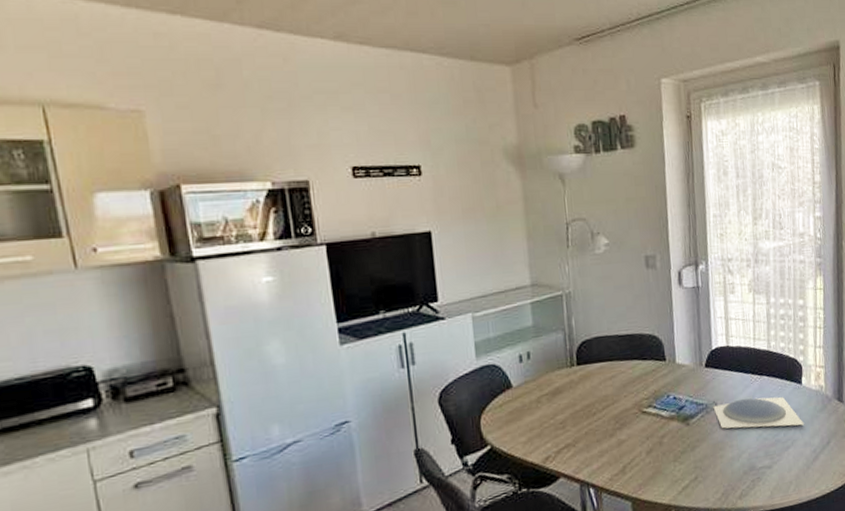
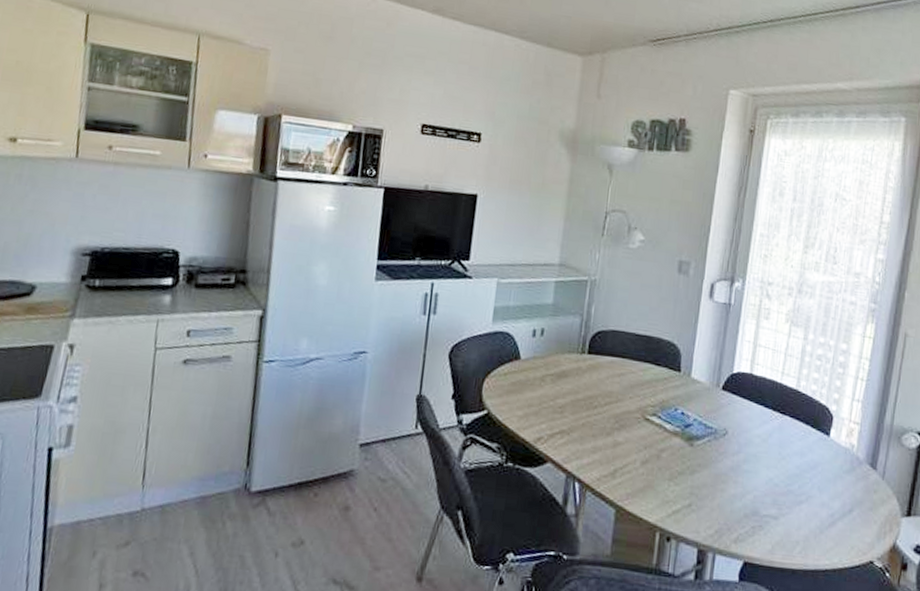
bowl: present [713,396,805,429] -> none [722,433,826,483]

